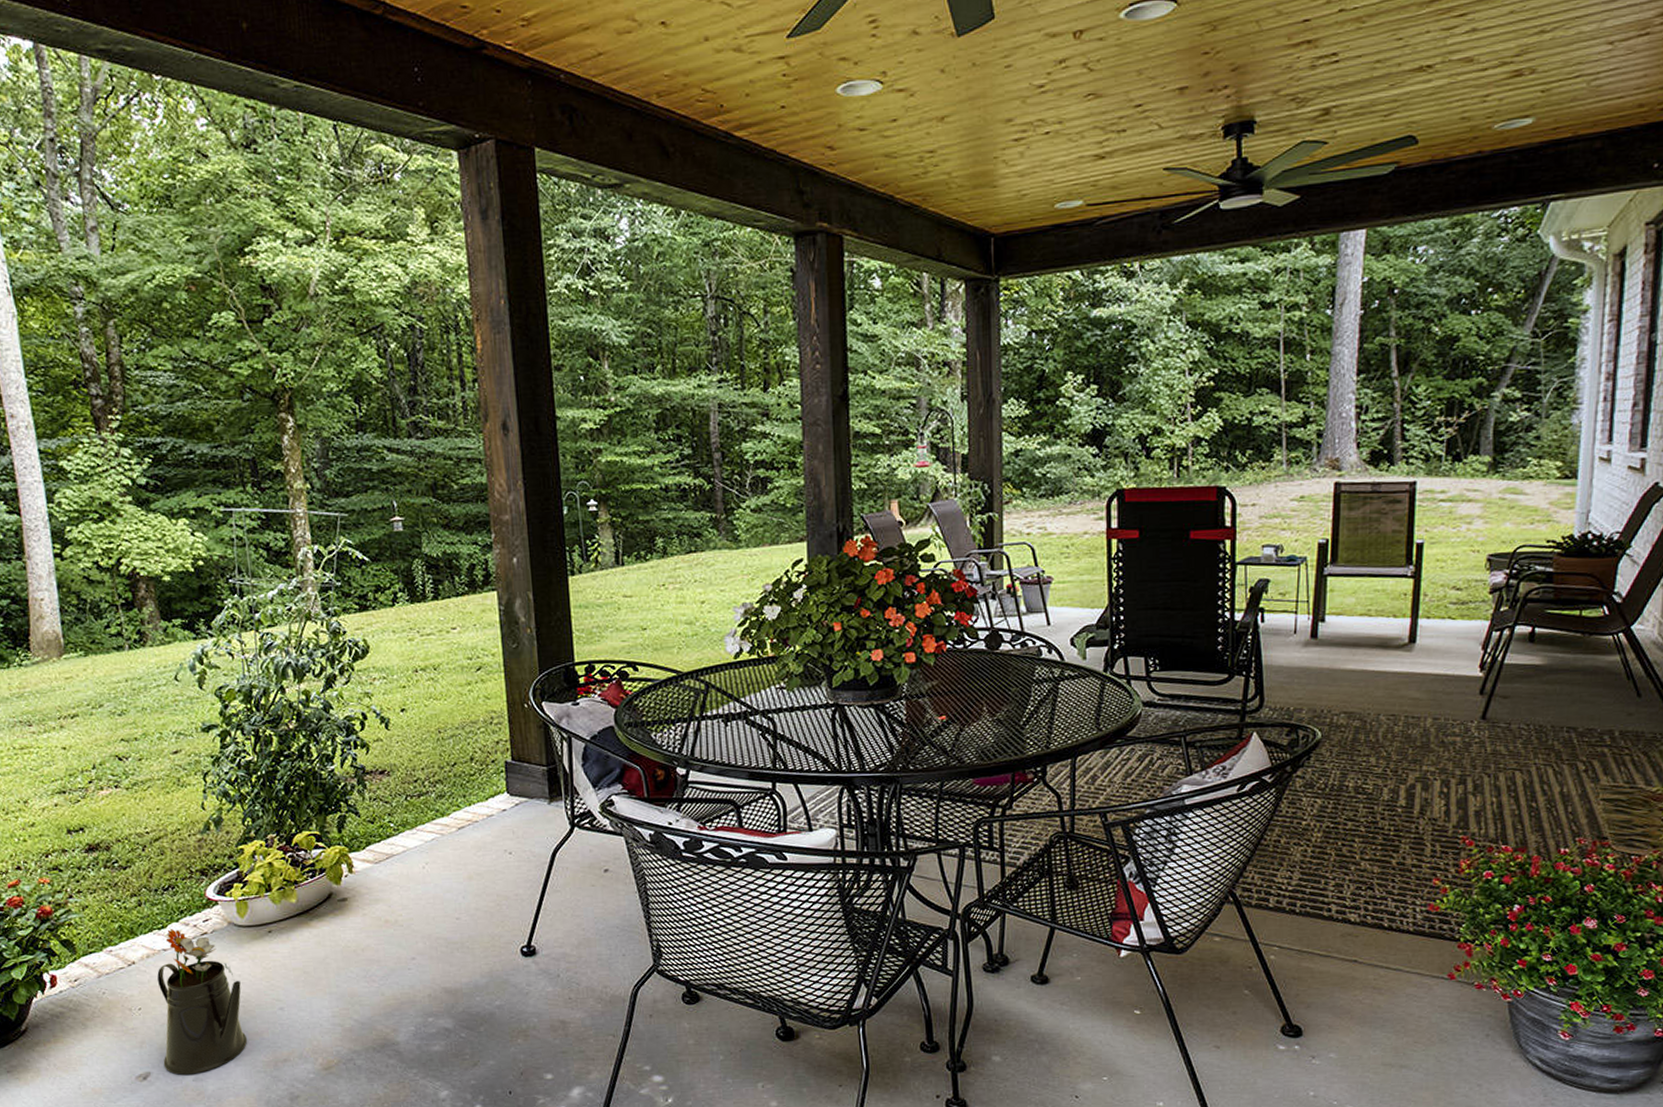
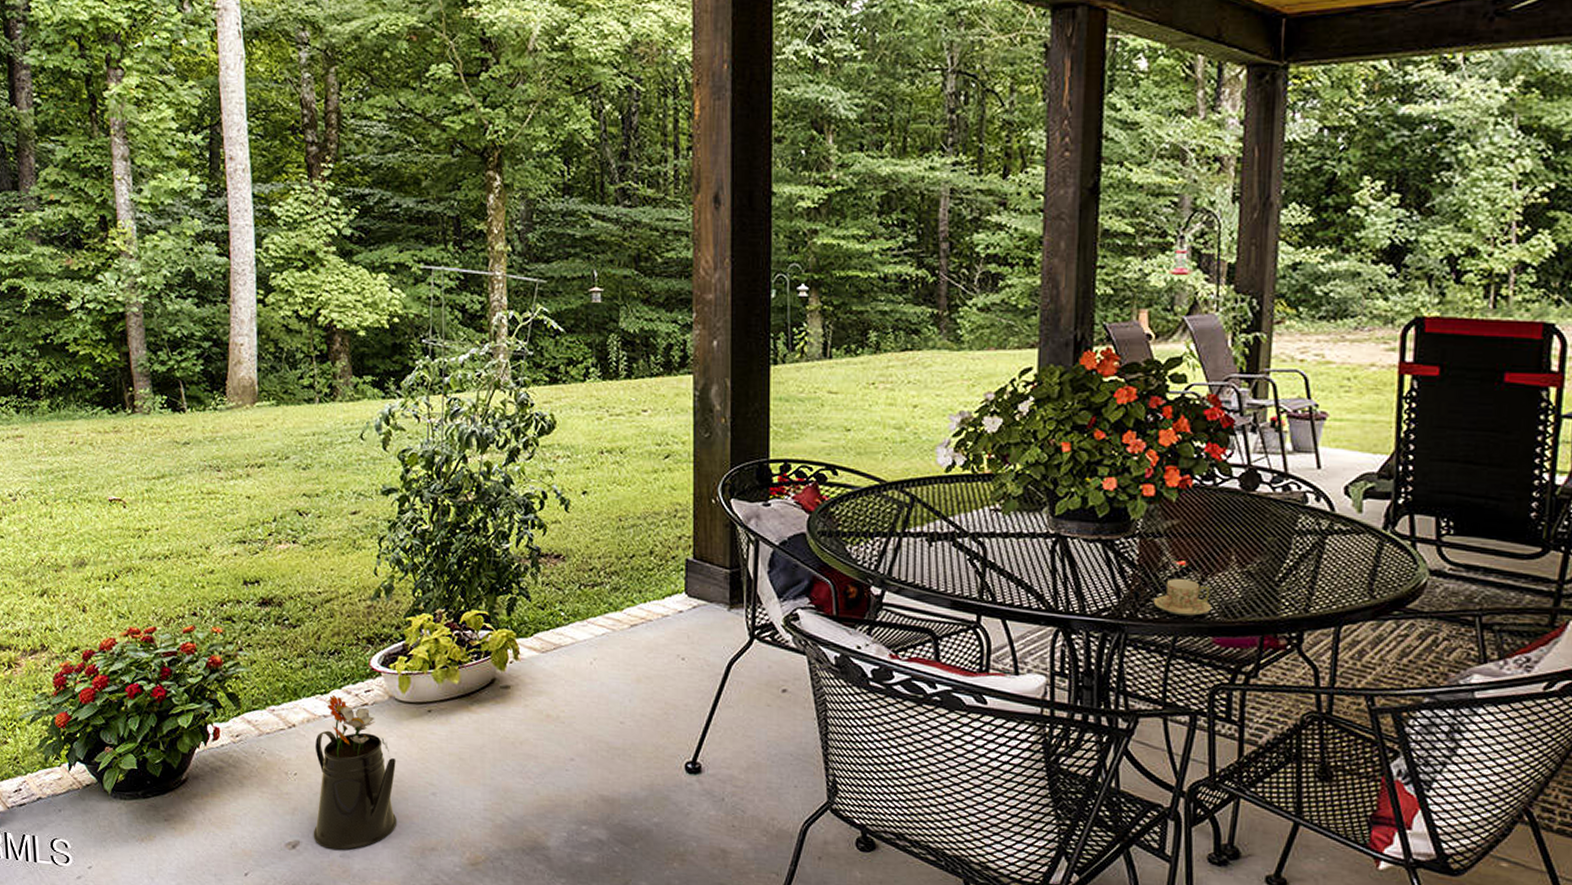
teacup: none [921,731,970,764] -> present [1153,579,1211,617]

